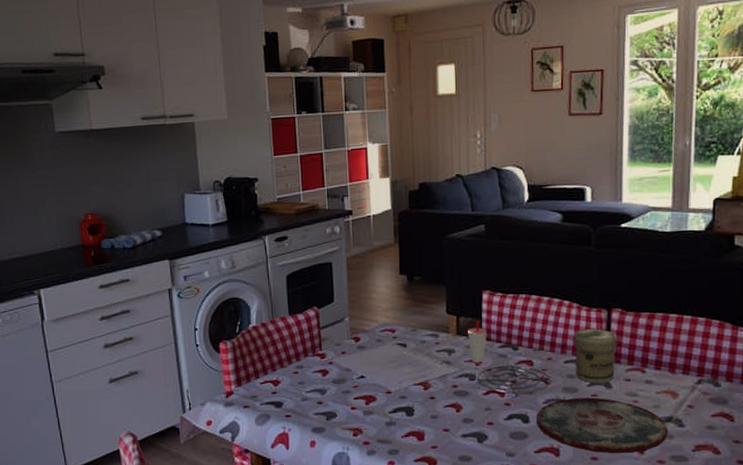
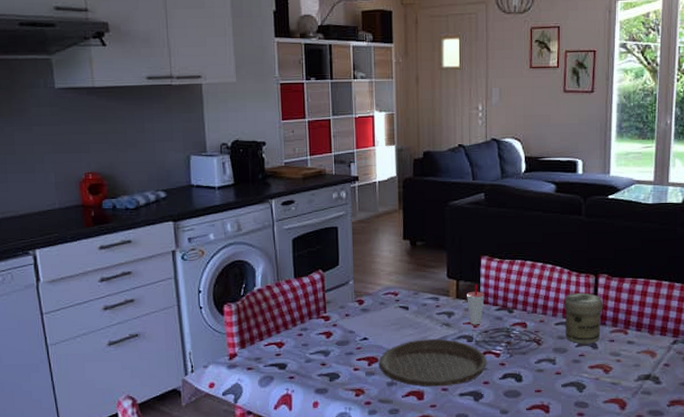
plate: none [376,377,492,427] -> present [378,338,488,387]
plate: present [536,397,669,454] -> none [528,357,647,410]

